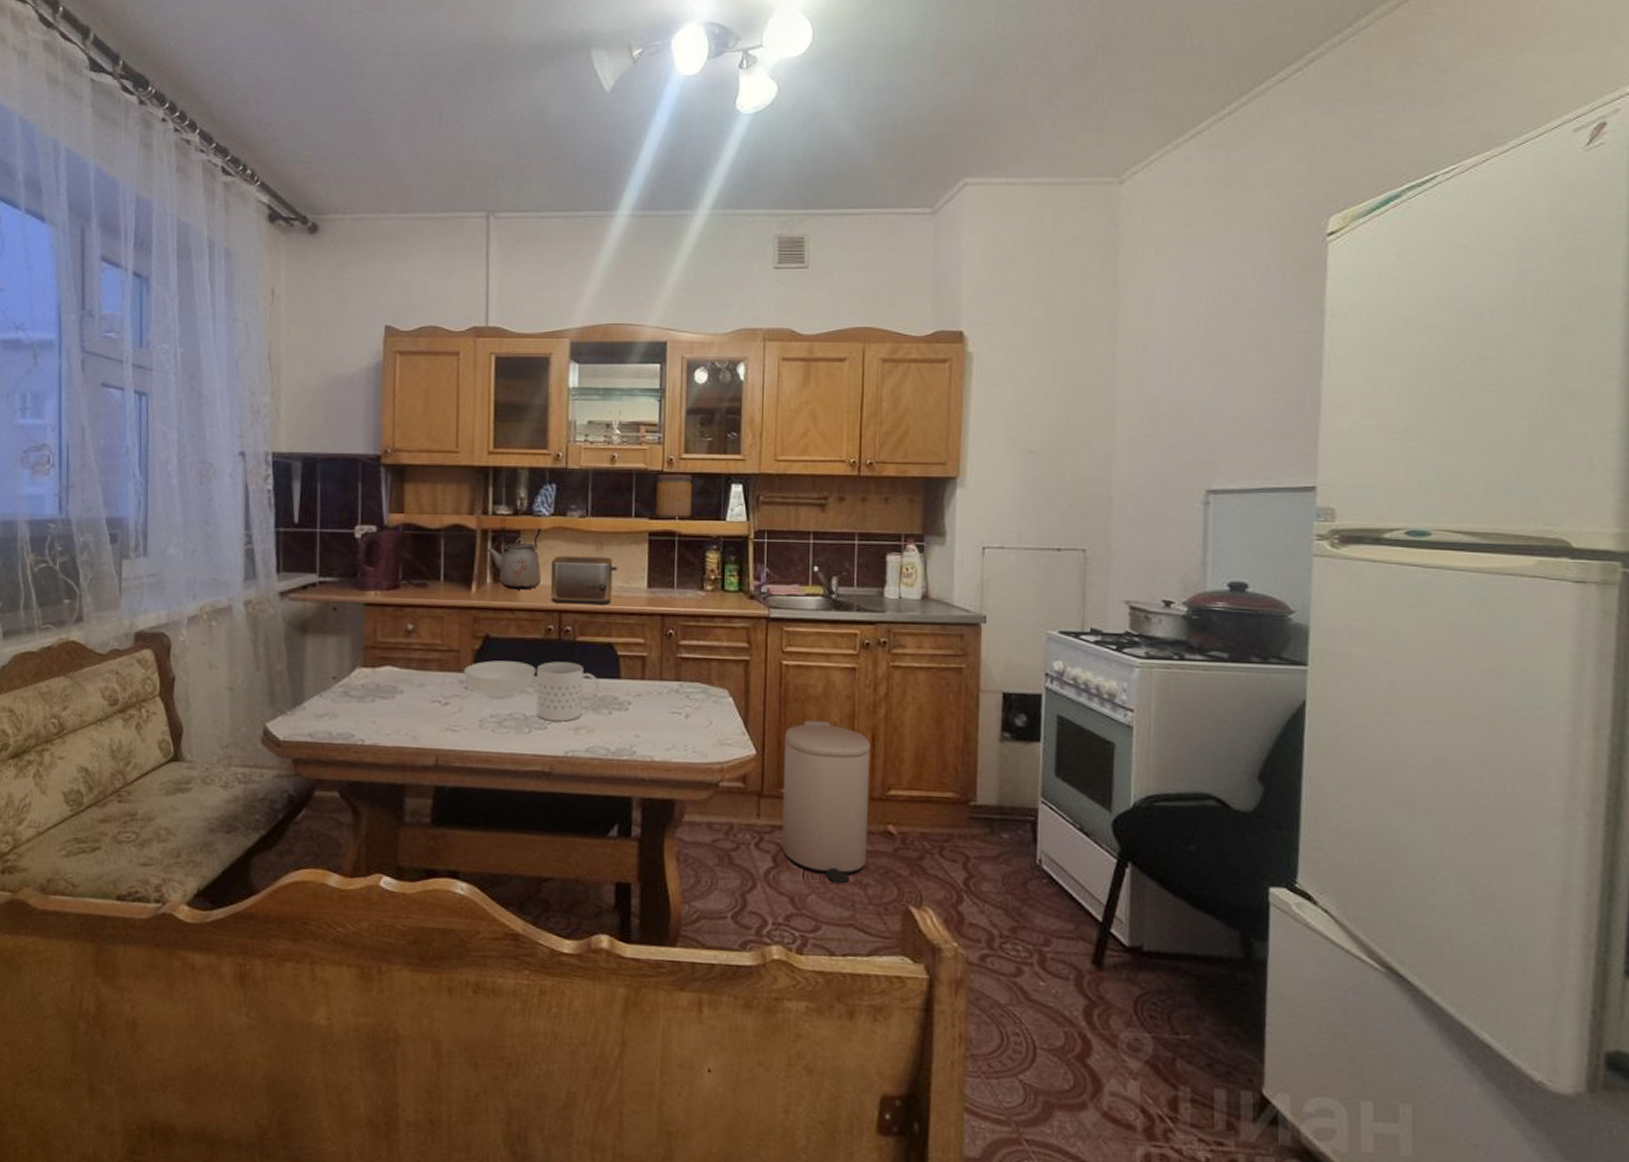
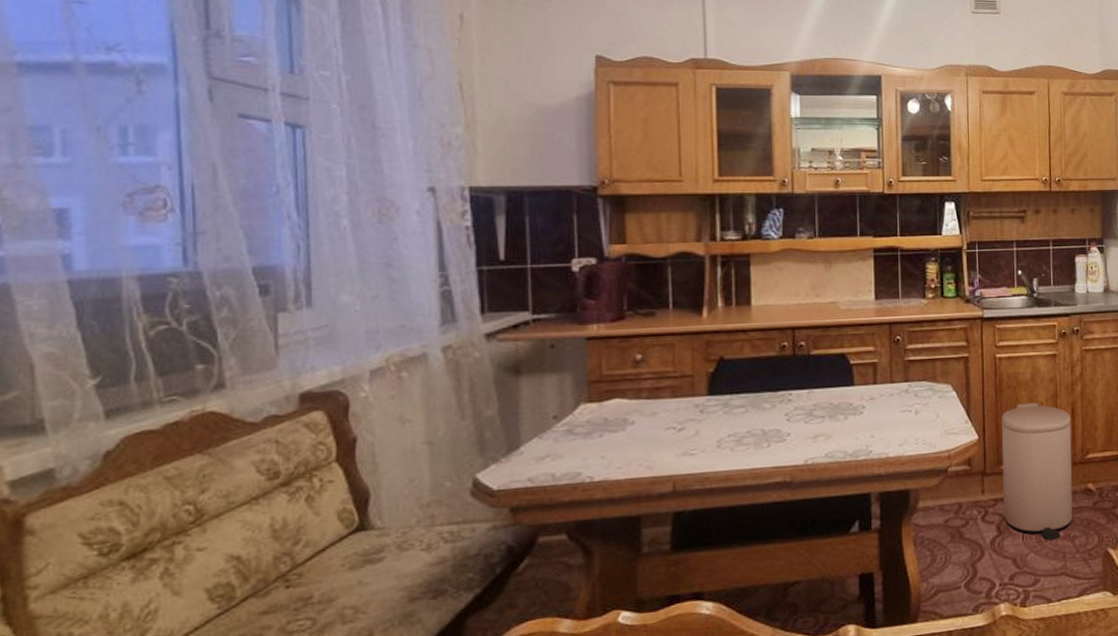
bowl: present [463,660,536,699] -> none [697,380,773,418]
kettle: present [486,526,541,590] -> none [716,249,773,311]
mug: present [536,661,599,722] -> none [773,375,835,433]
toaster: present [550,555,618,606] -> none [782,274,847,322]
jar: present [656,473,693,518] -> none [878,195,912,235]

